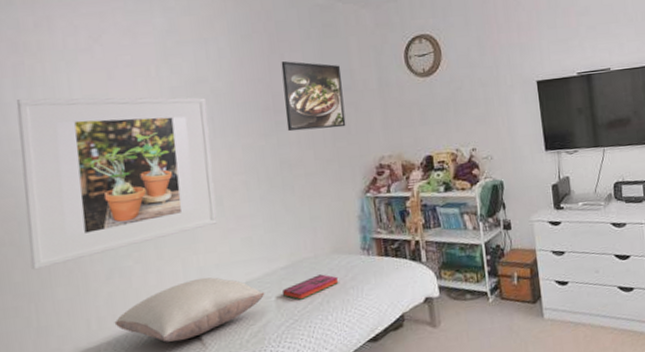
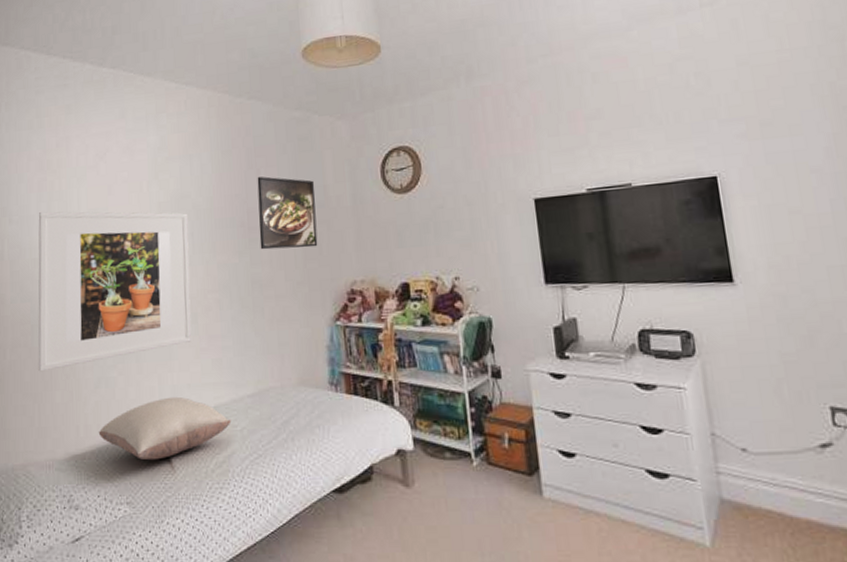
hardback book: present [282,274,339,300] -> none [247,407,305,433]

